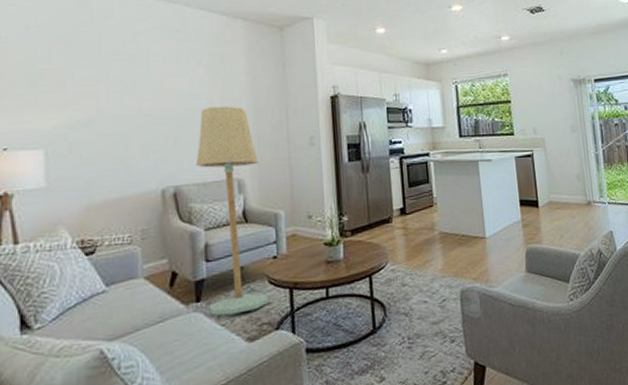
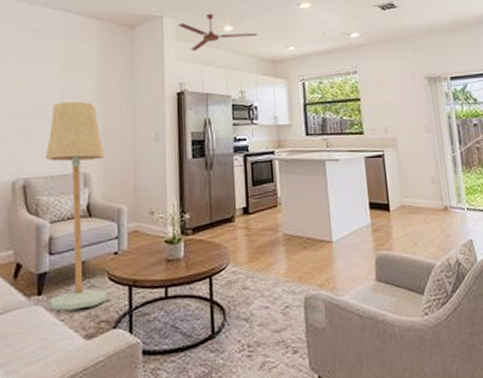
ceiling fan: none [329,15,410,54] -> present [178,13,257,52]

